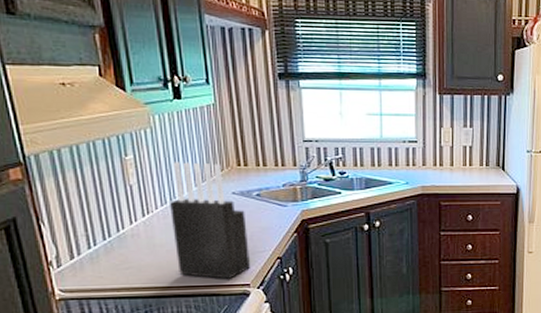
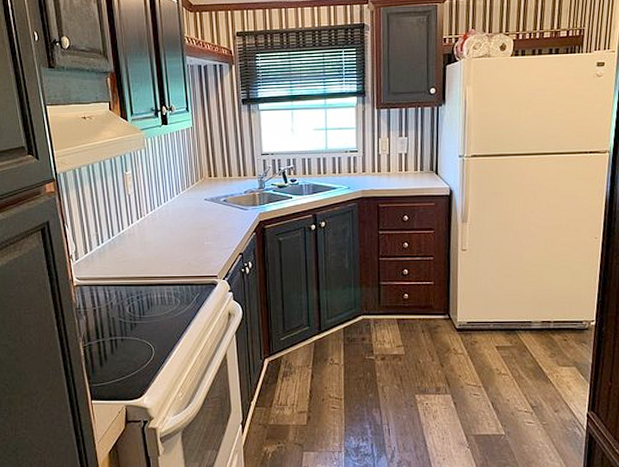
knife block: present [170,162,250,279] -> none [157,175,217,271]

